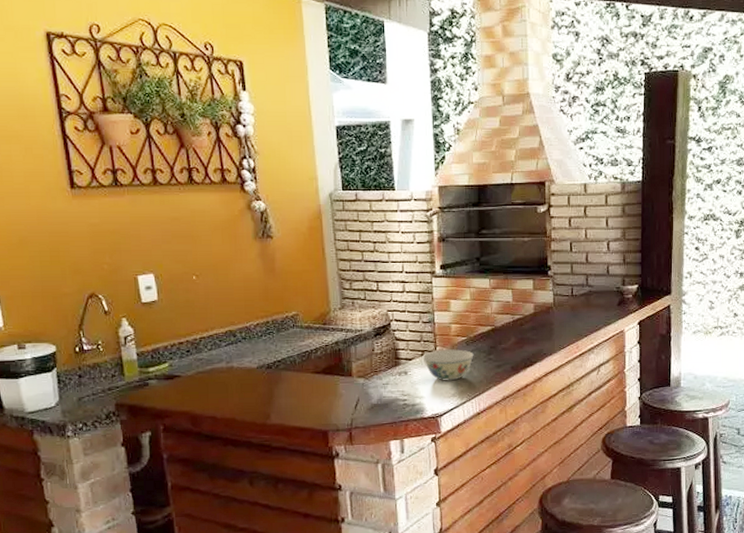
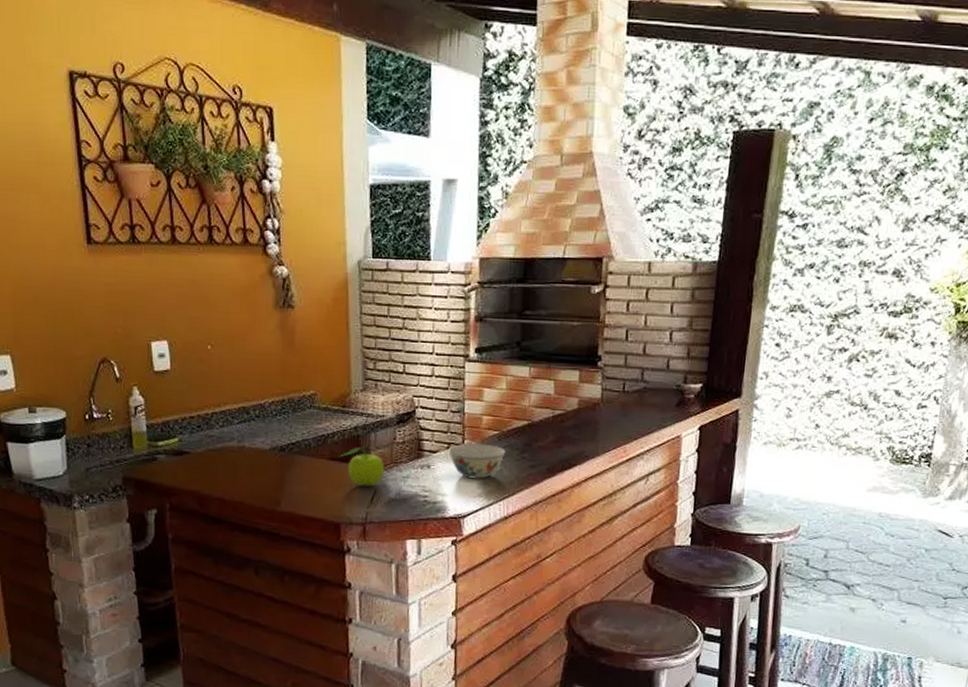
fruit: none [322,359,366,395] -> present [339,446,385,487]

